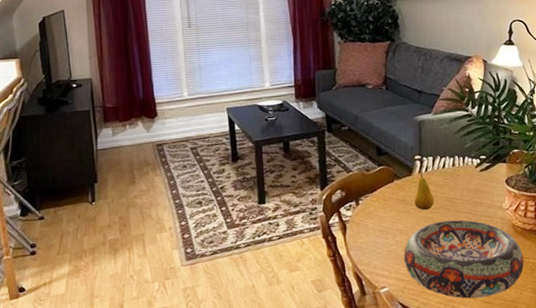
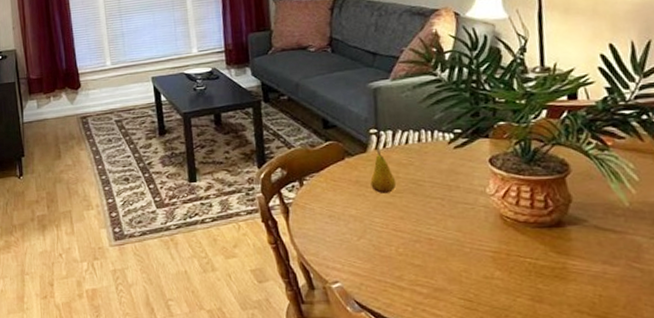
decorative bowl: present [403,220,524,299] -> none [359,206,518,302]

